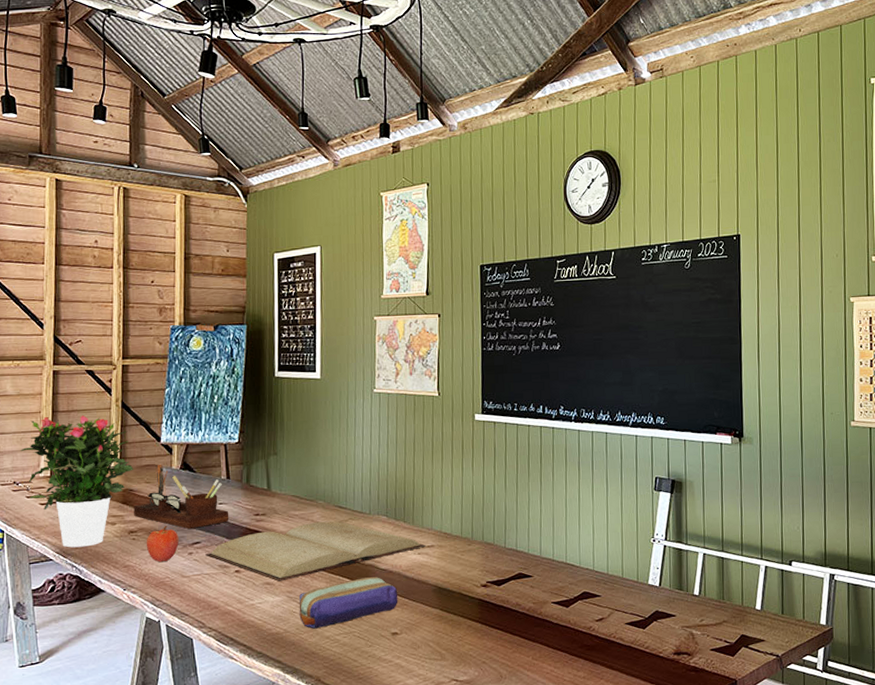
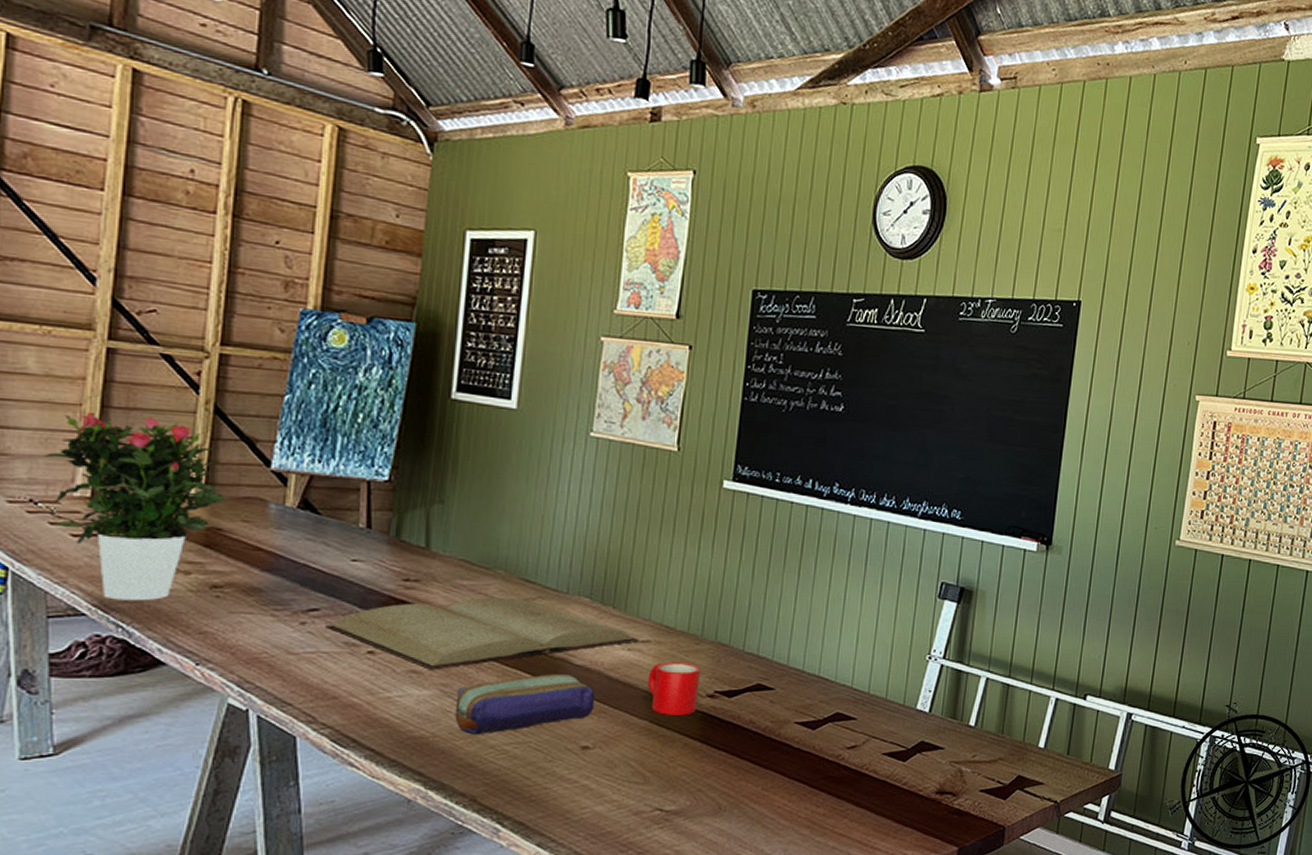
desk organizer: present [134,464,229,530] -> none [221,497,366,591]
apple: present [146,525,179,563] -> none [236,582,287,632]
mug: none [435,560,475,604] -> present [647,662,700,716]

